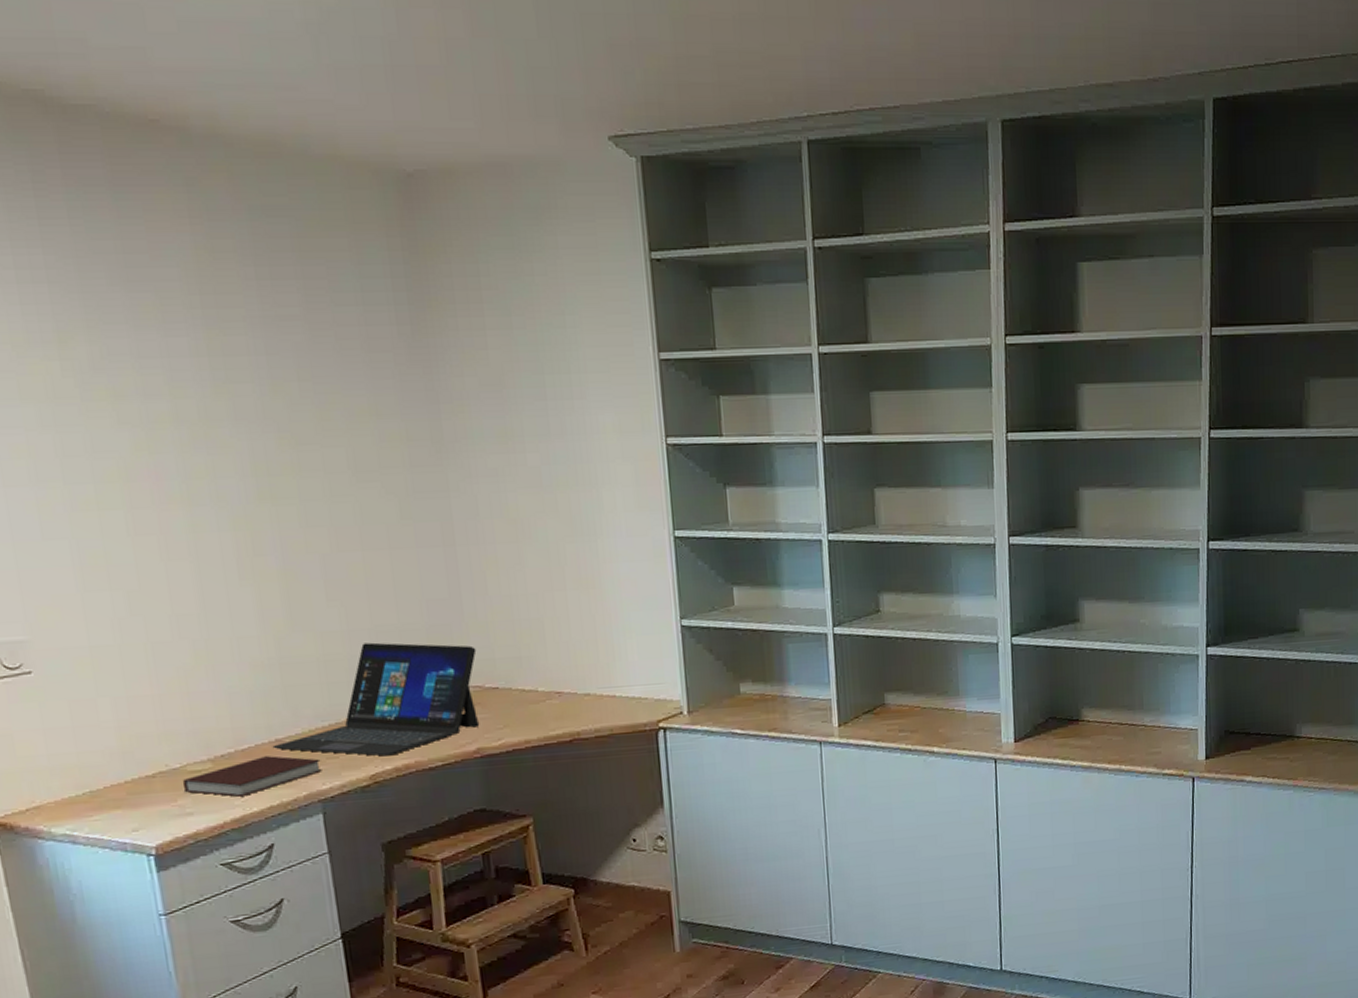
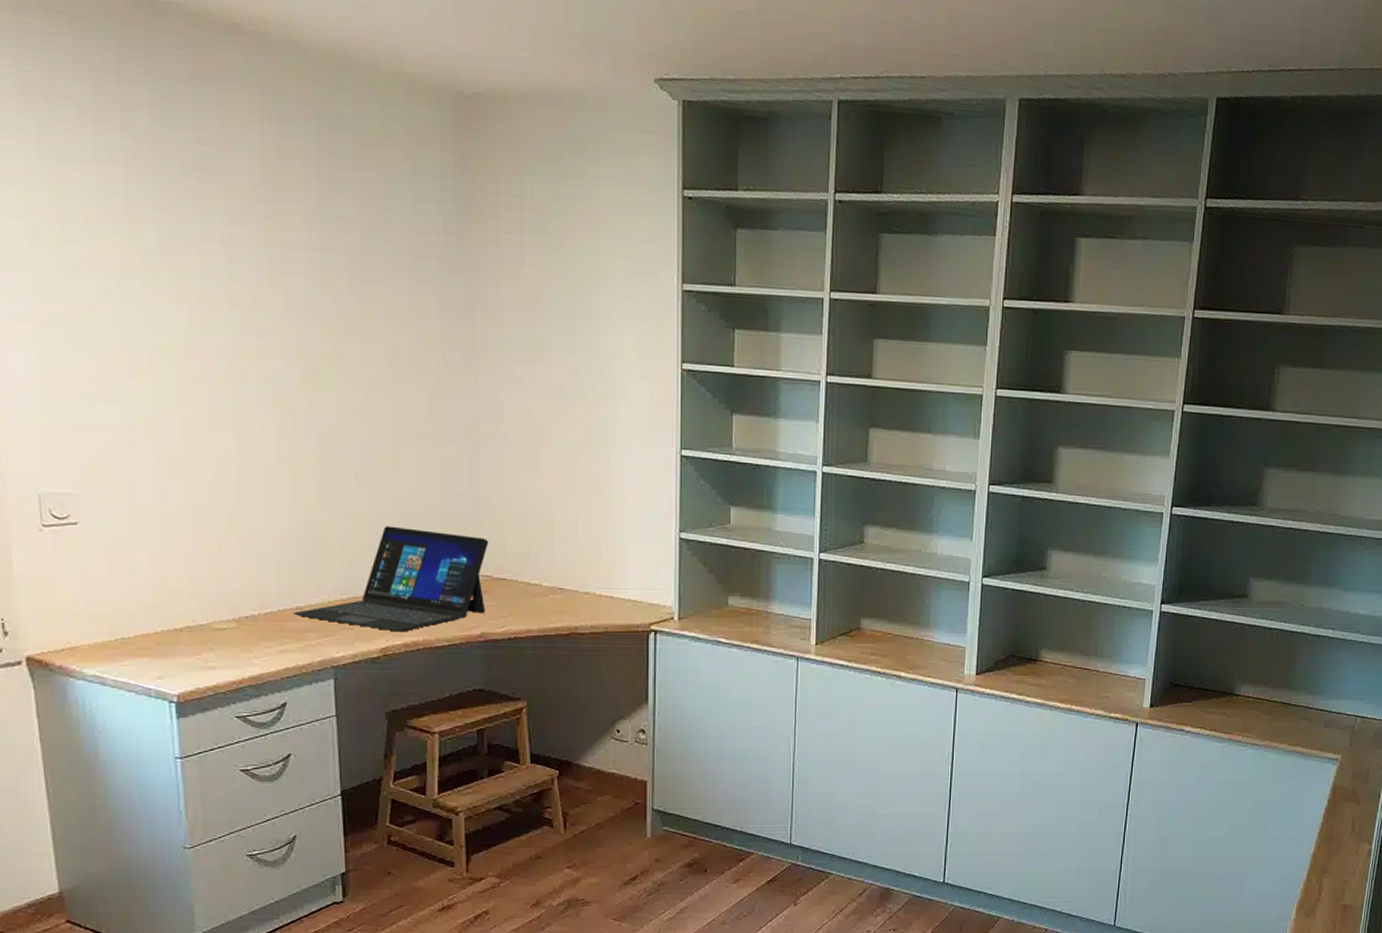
notebook: present [182,756,322,797] -> none [207,621,337,656]

